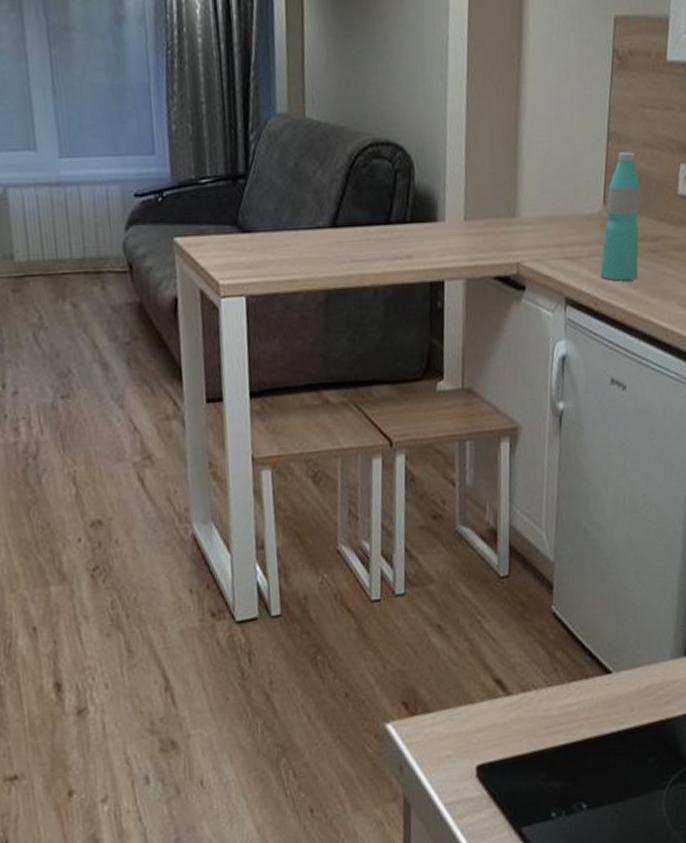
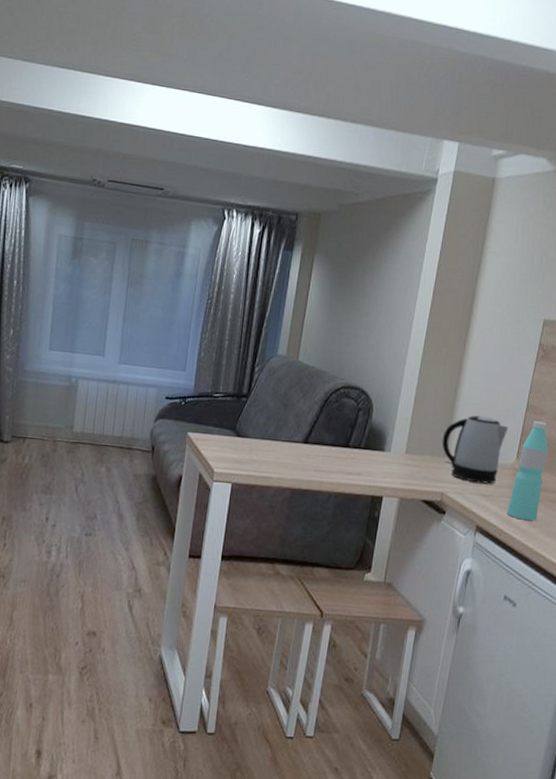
kettle: none [508,155,589,244] -> present [442,415,509,484]

